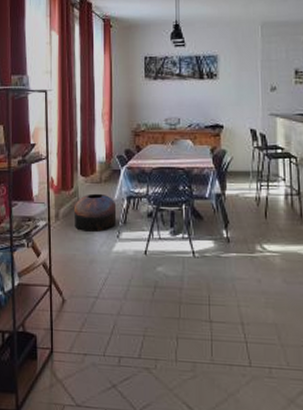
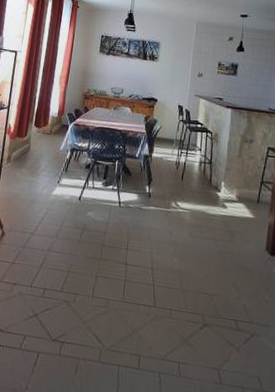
pouf: present [75,193,117,233] -> none [23,142,61,177]

